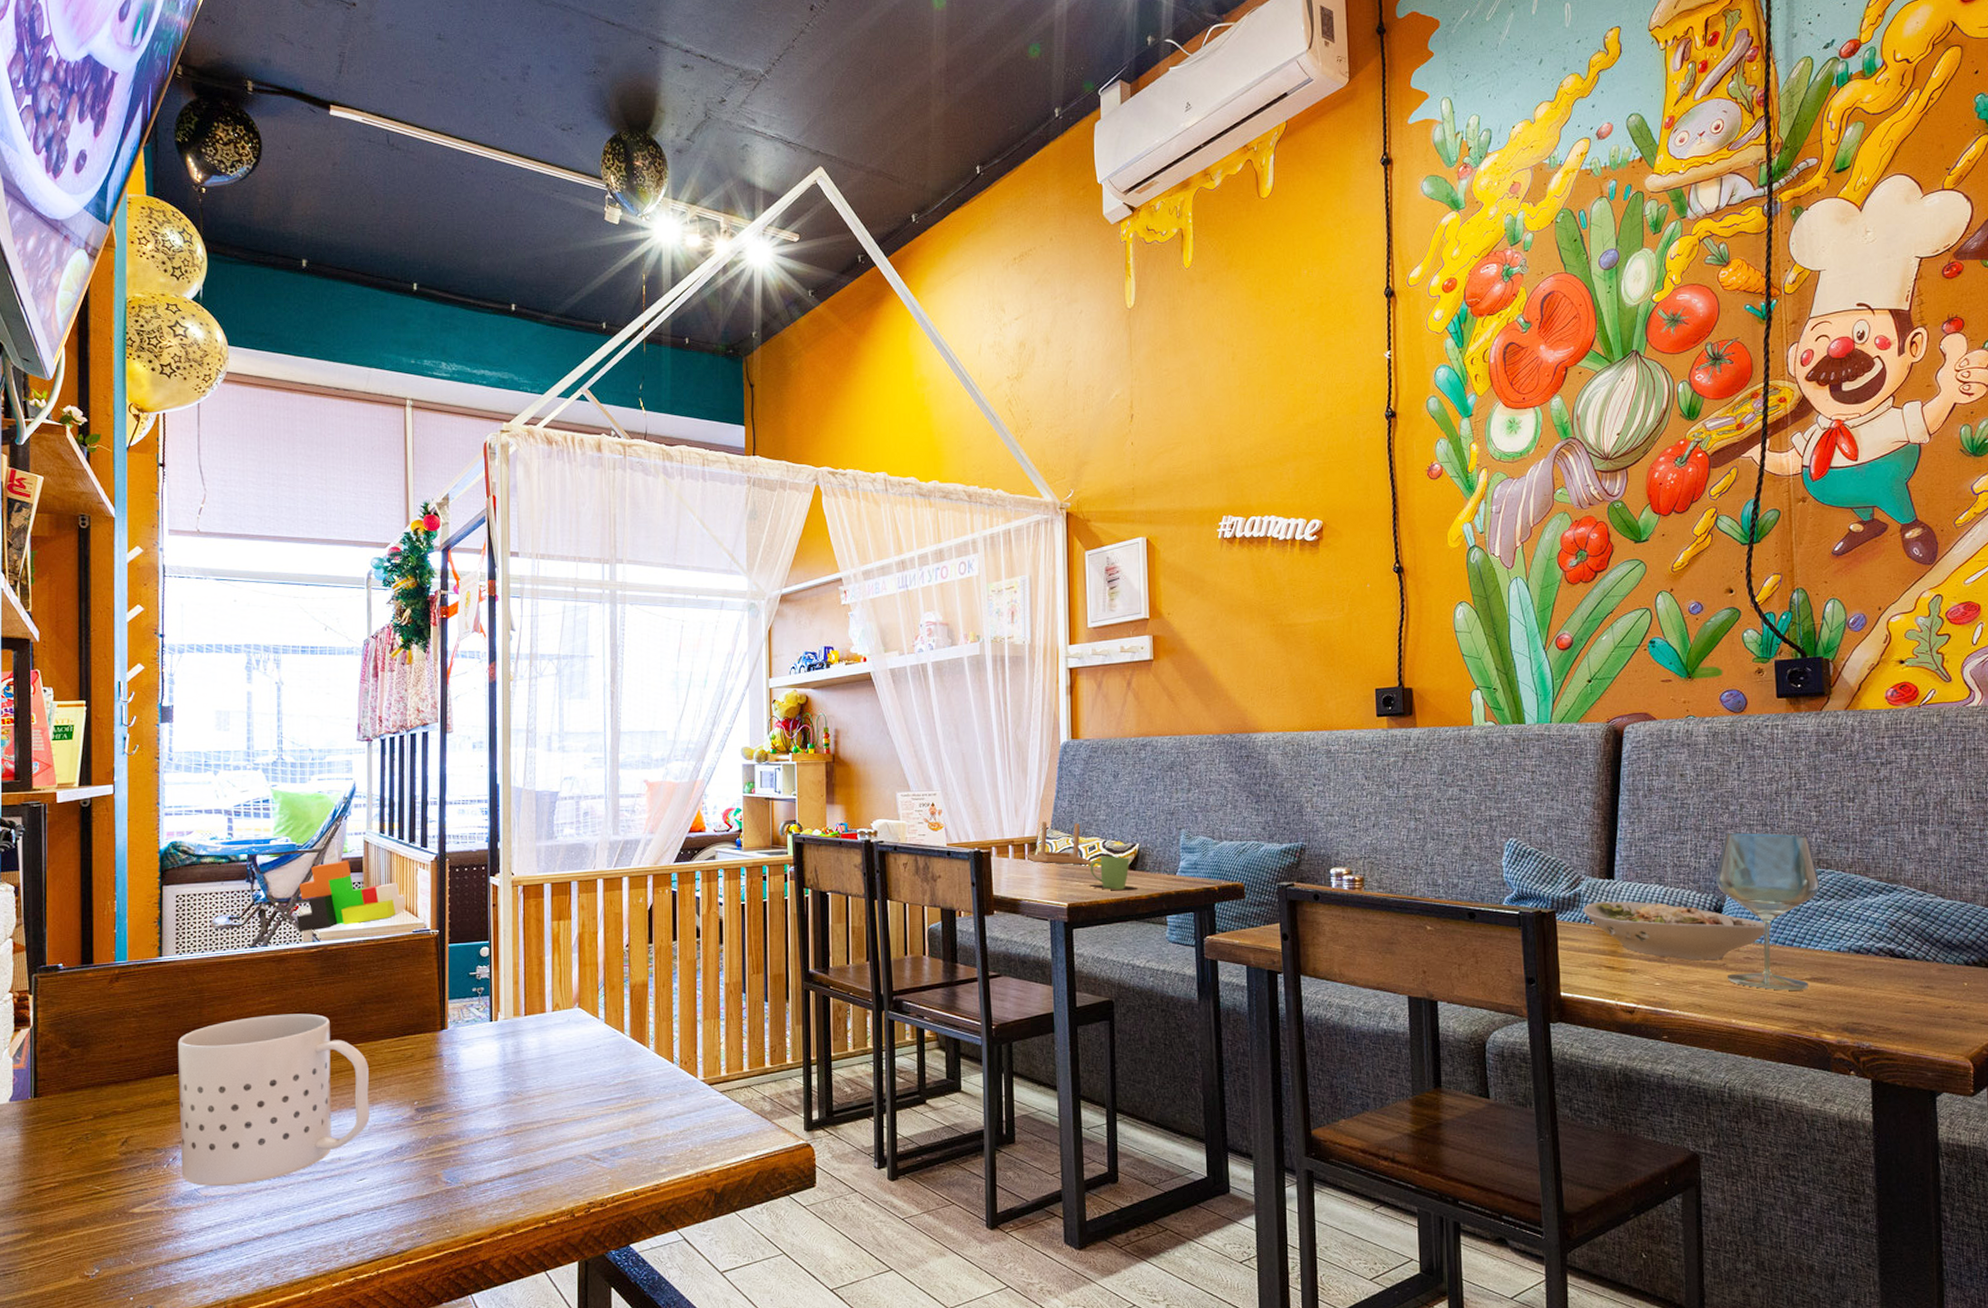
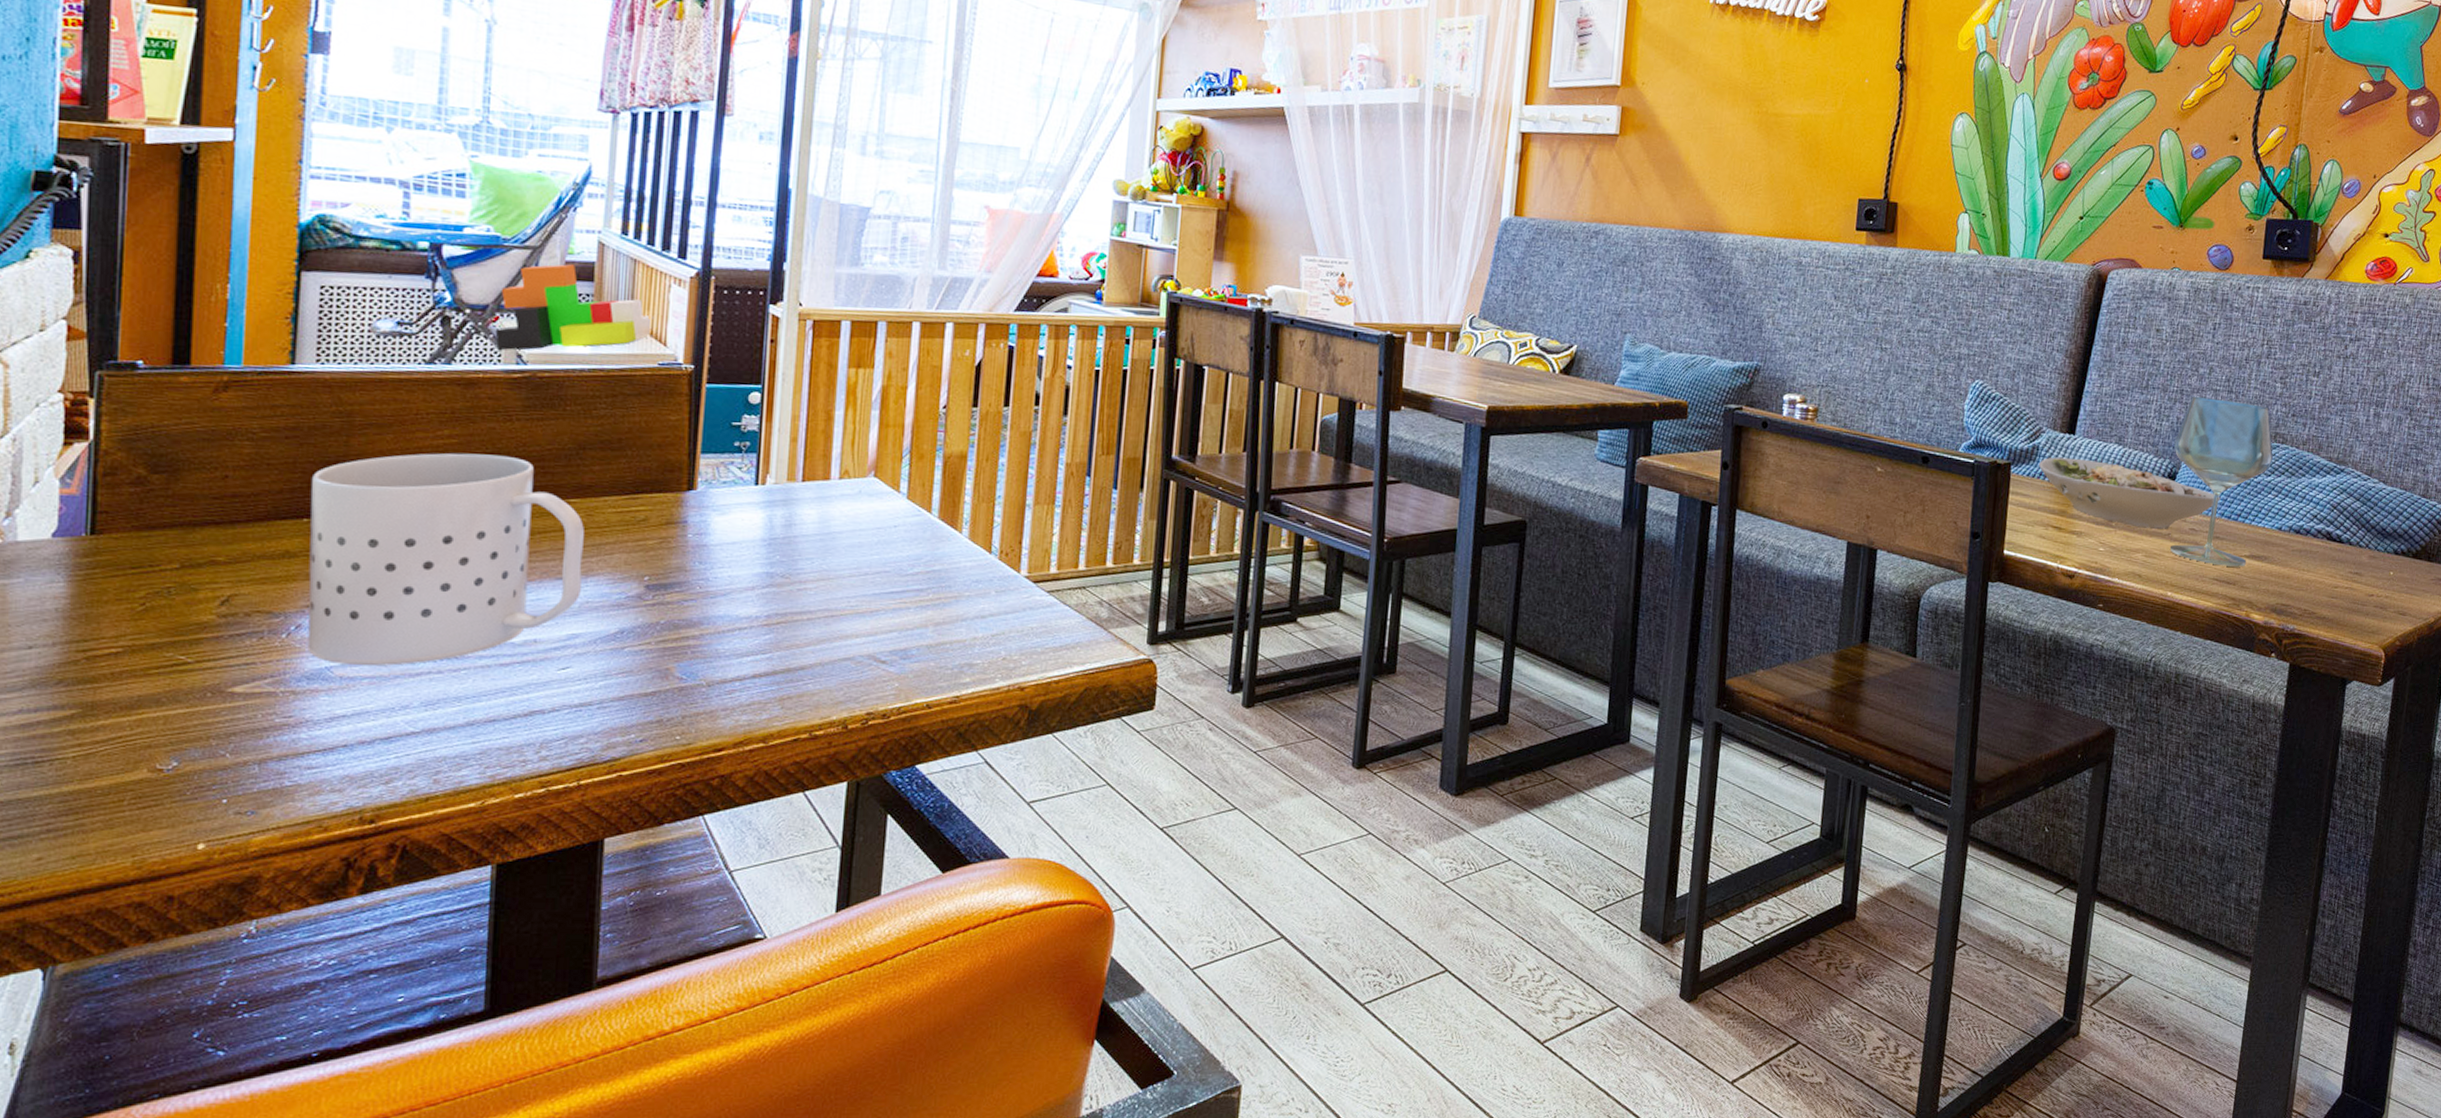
napkin holder: present [1025,822,1093,865] -> none [1445,308,1522,364]
cup: present [1088,856,1139,891] -> none [1514,355,1571,398]

